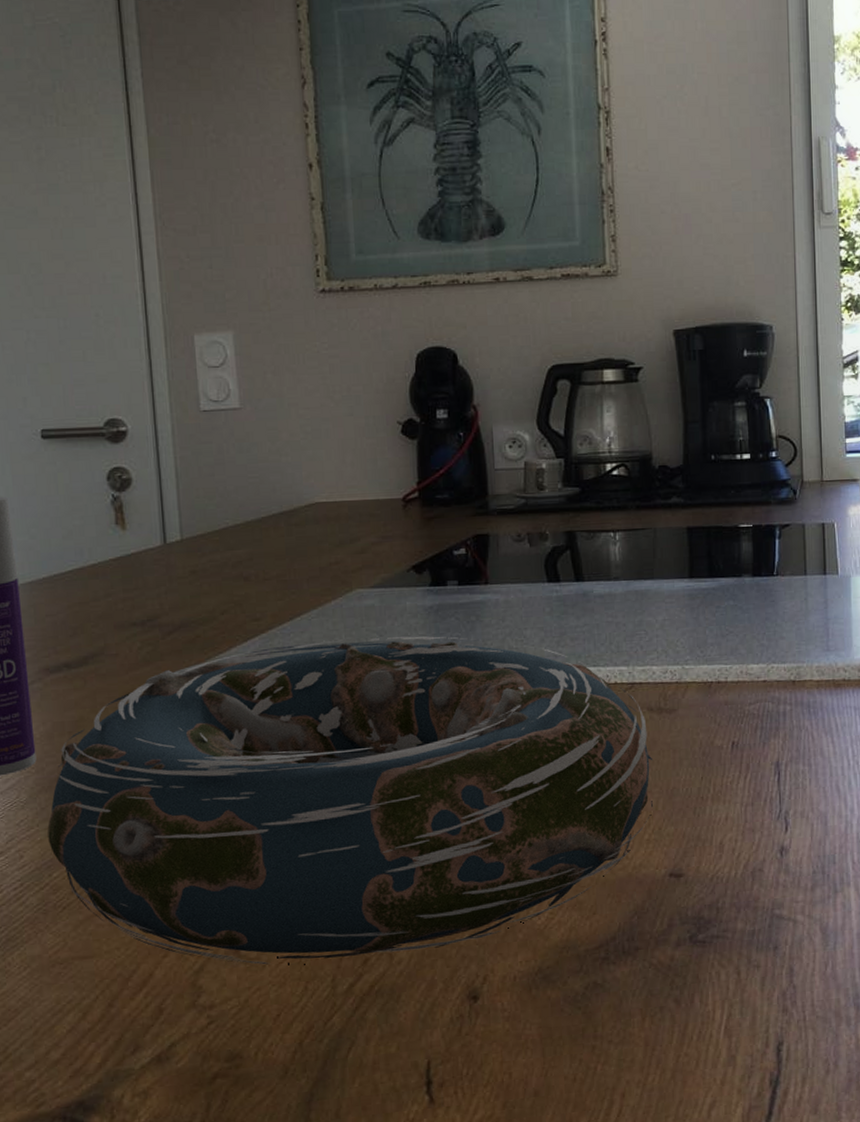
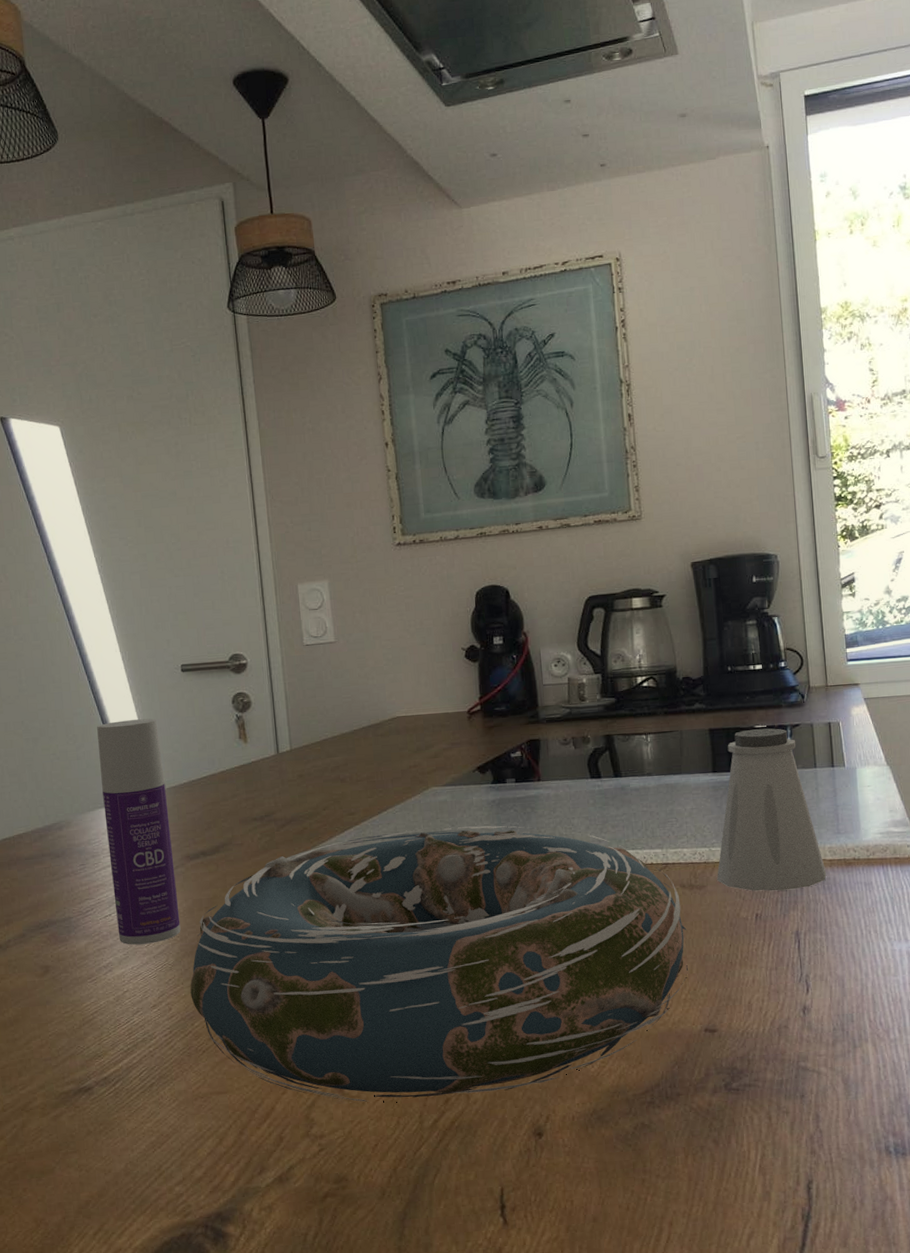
saltshaker: none [690,528,813,716] -> present [717,728,827,891]

